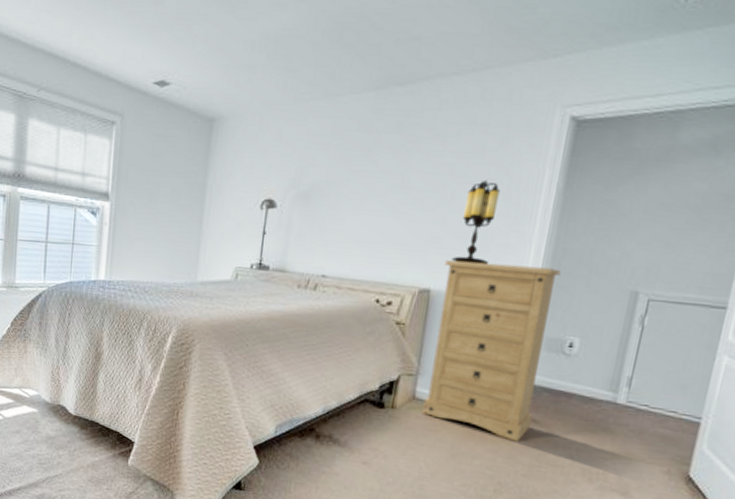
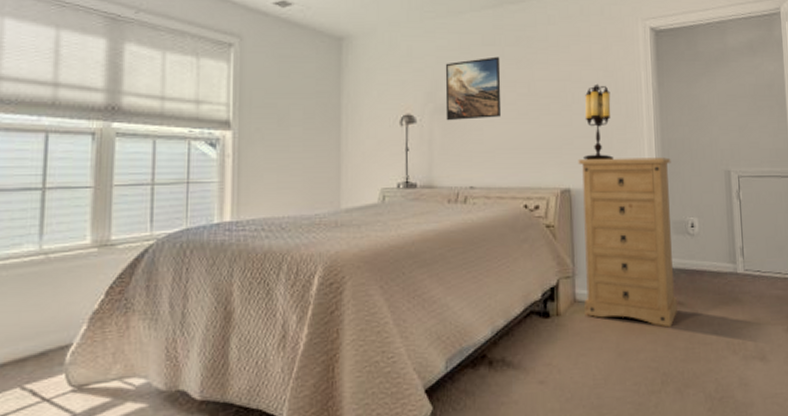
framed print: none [307,144,375,209] -> present [445,56,502,121]

